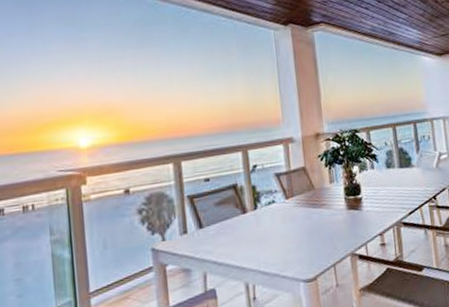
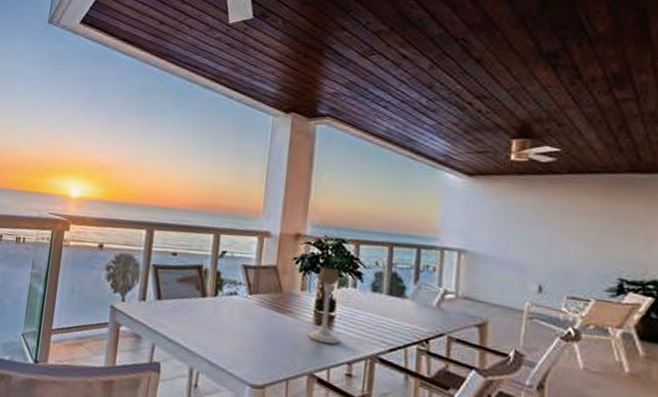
candle holder: none [342,156,370,224] -> present [308,266,340,345]

